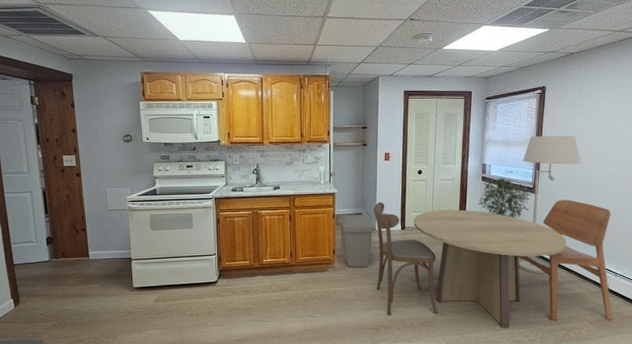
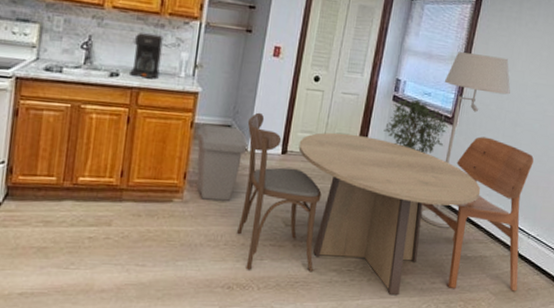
coffee maker: none [287,157,306,188] -> present [130,32,163,80]

